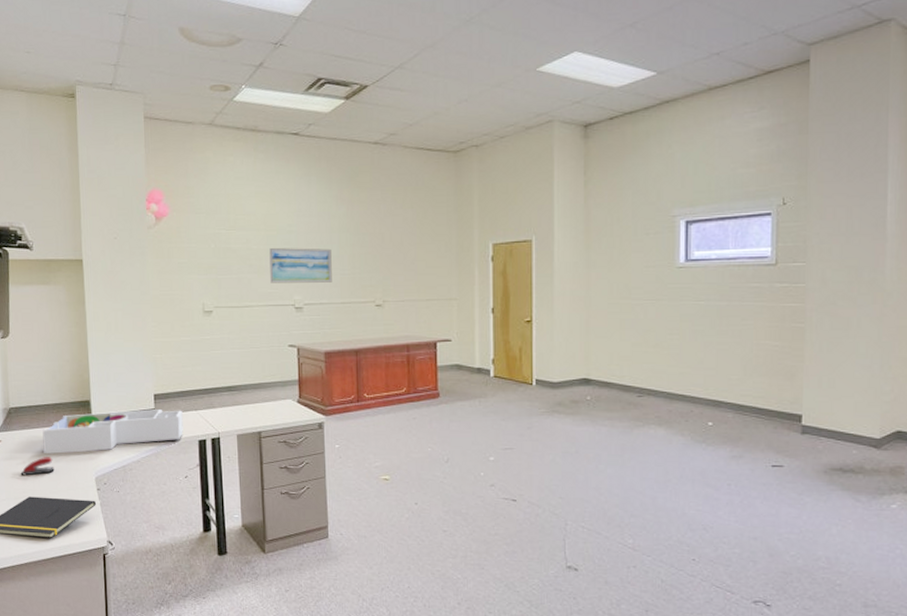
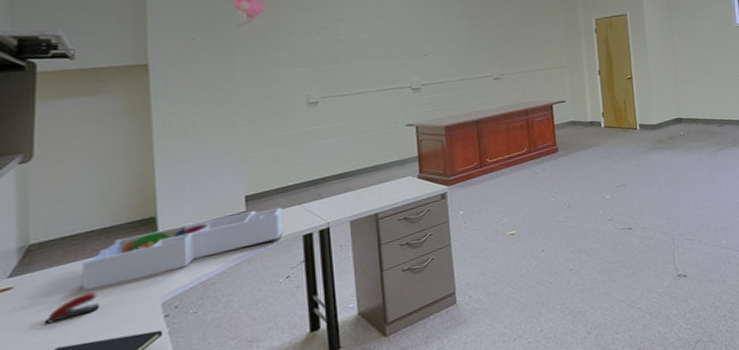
wall art: present [269,248,332,283] -> none [382,33,450,69]

